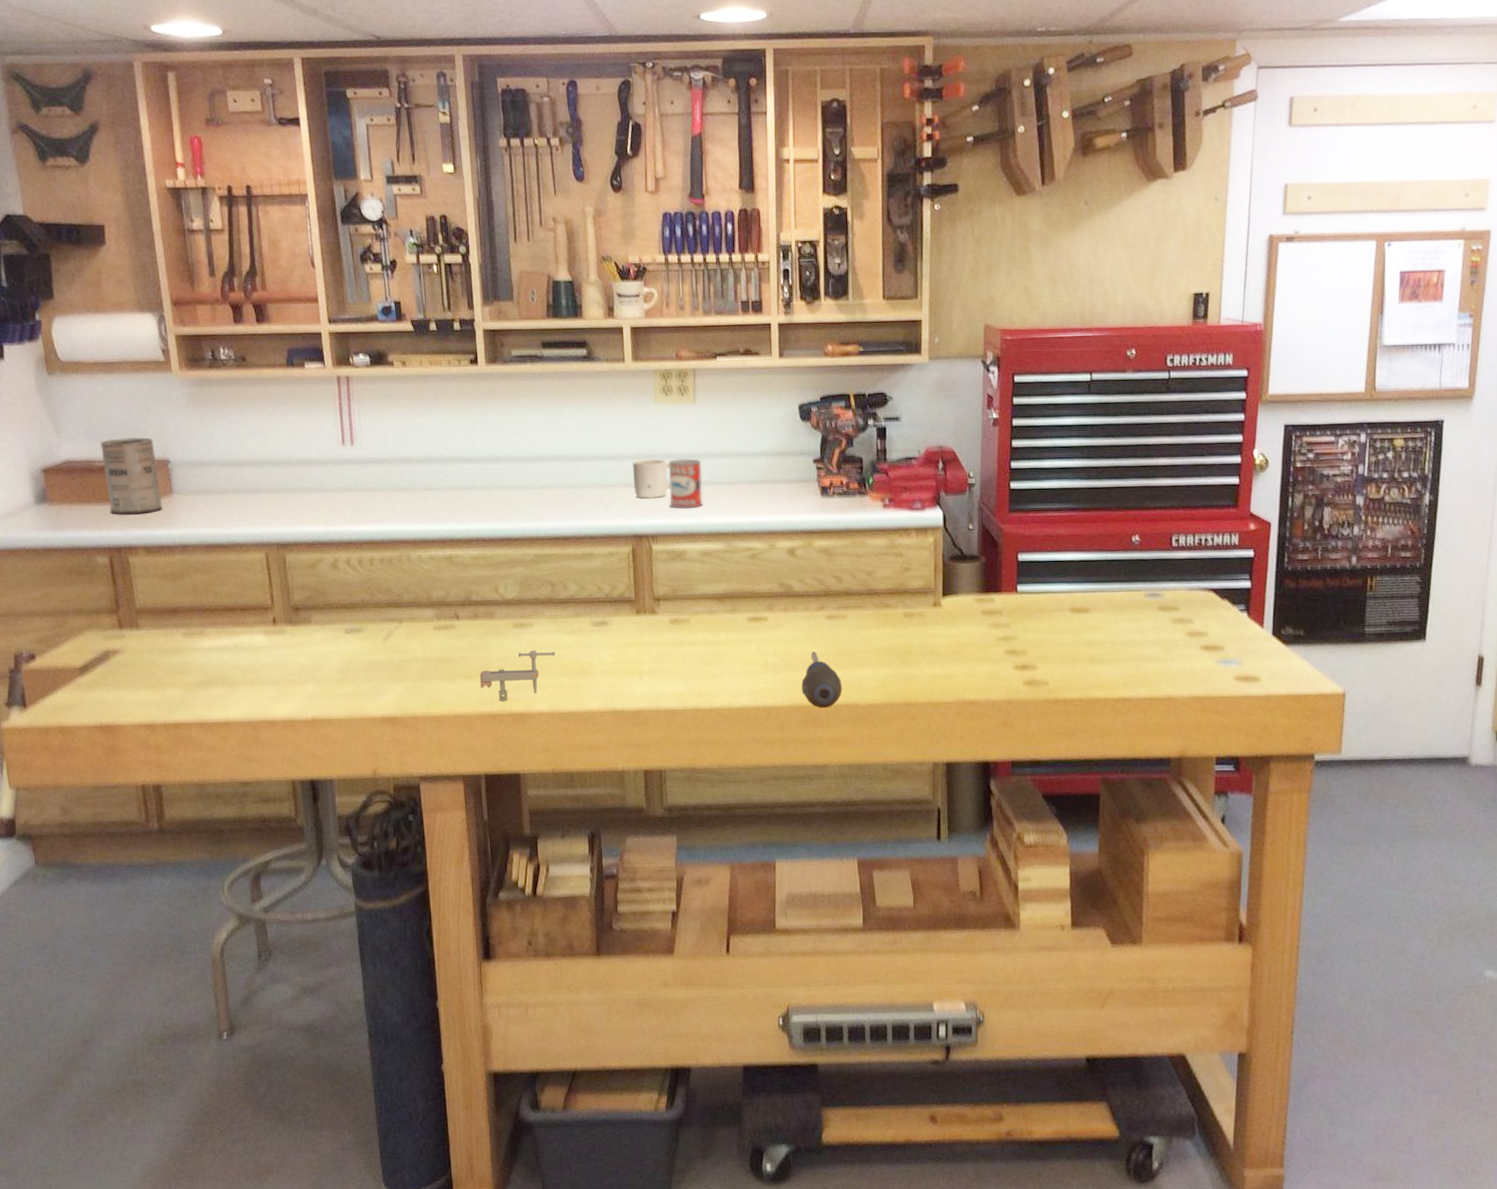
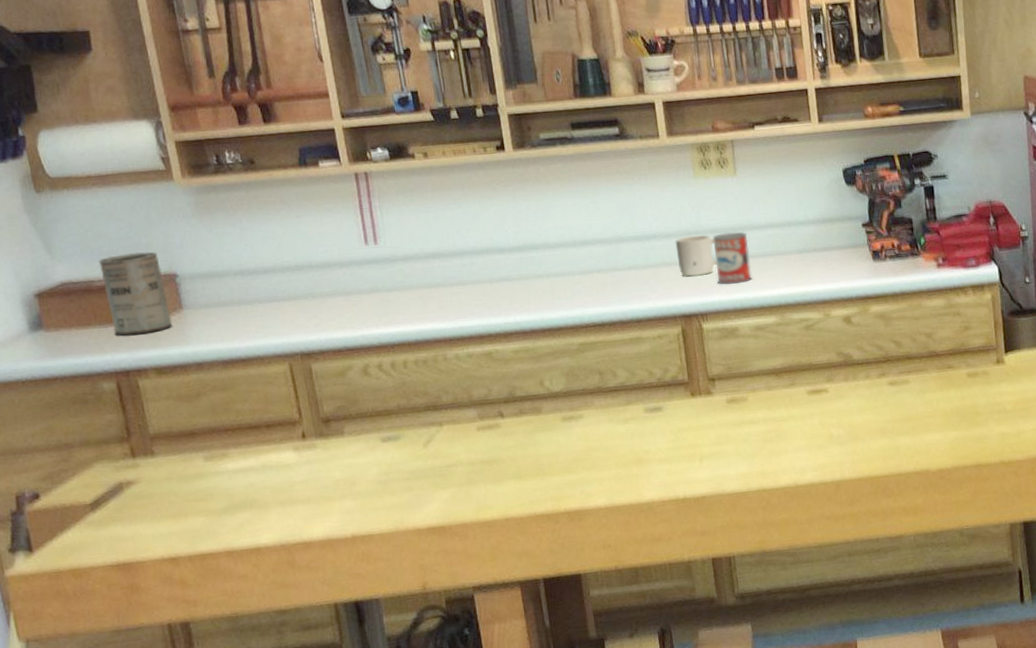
clamp: present [479,650,556,702] -> none [529,442,609,500]
screwdriver: present [801,651,843,708] -> none [868,419,911,478]

